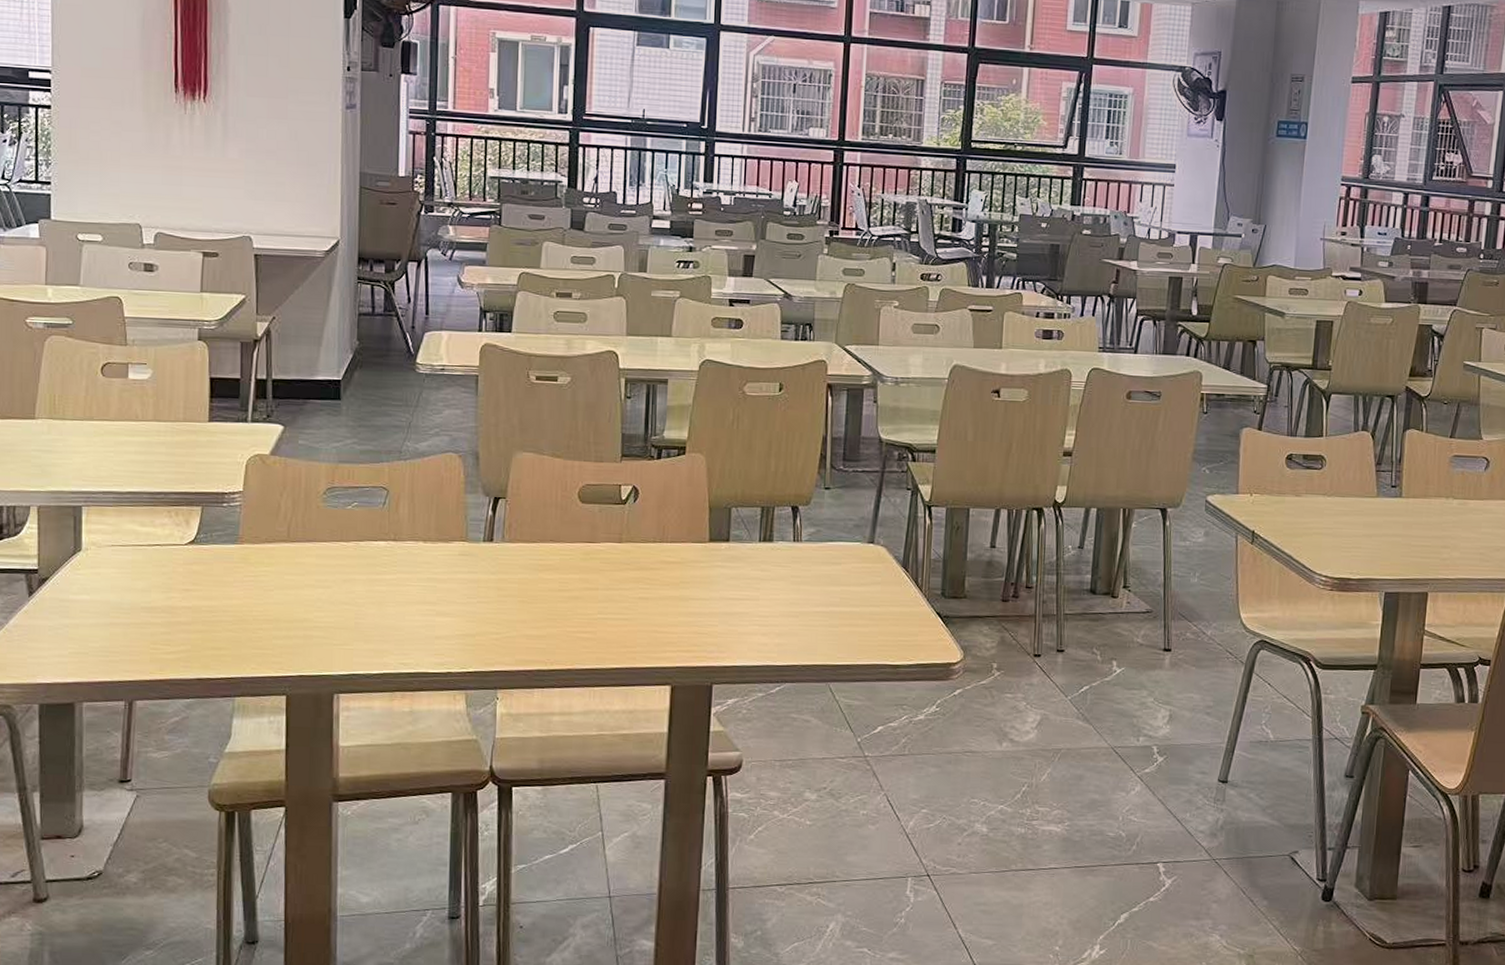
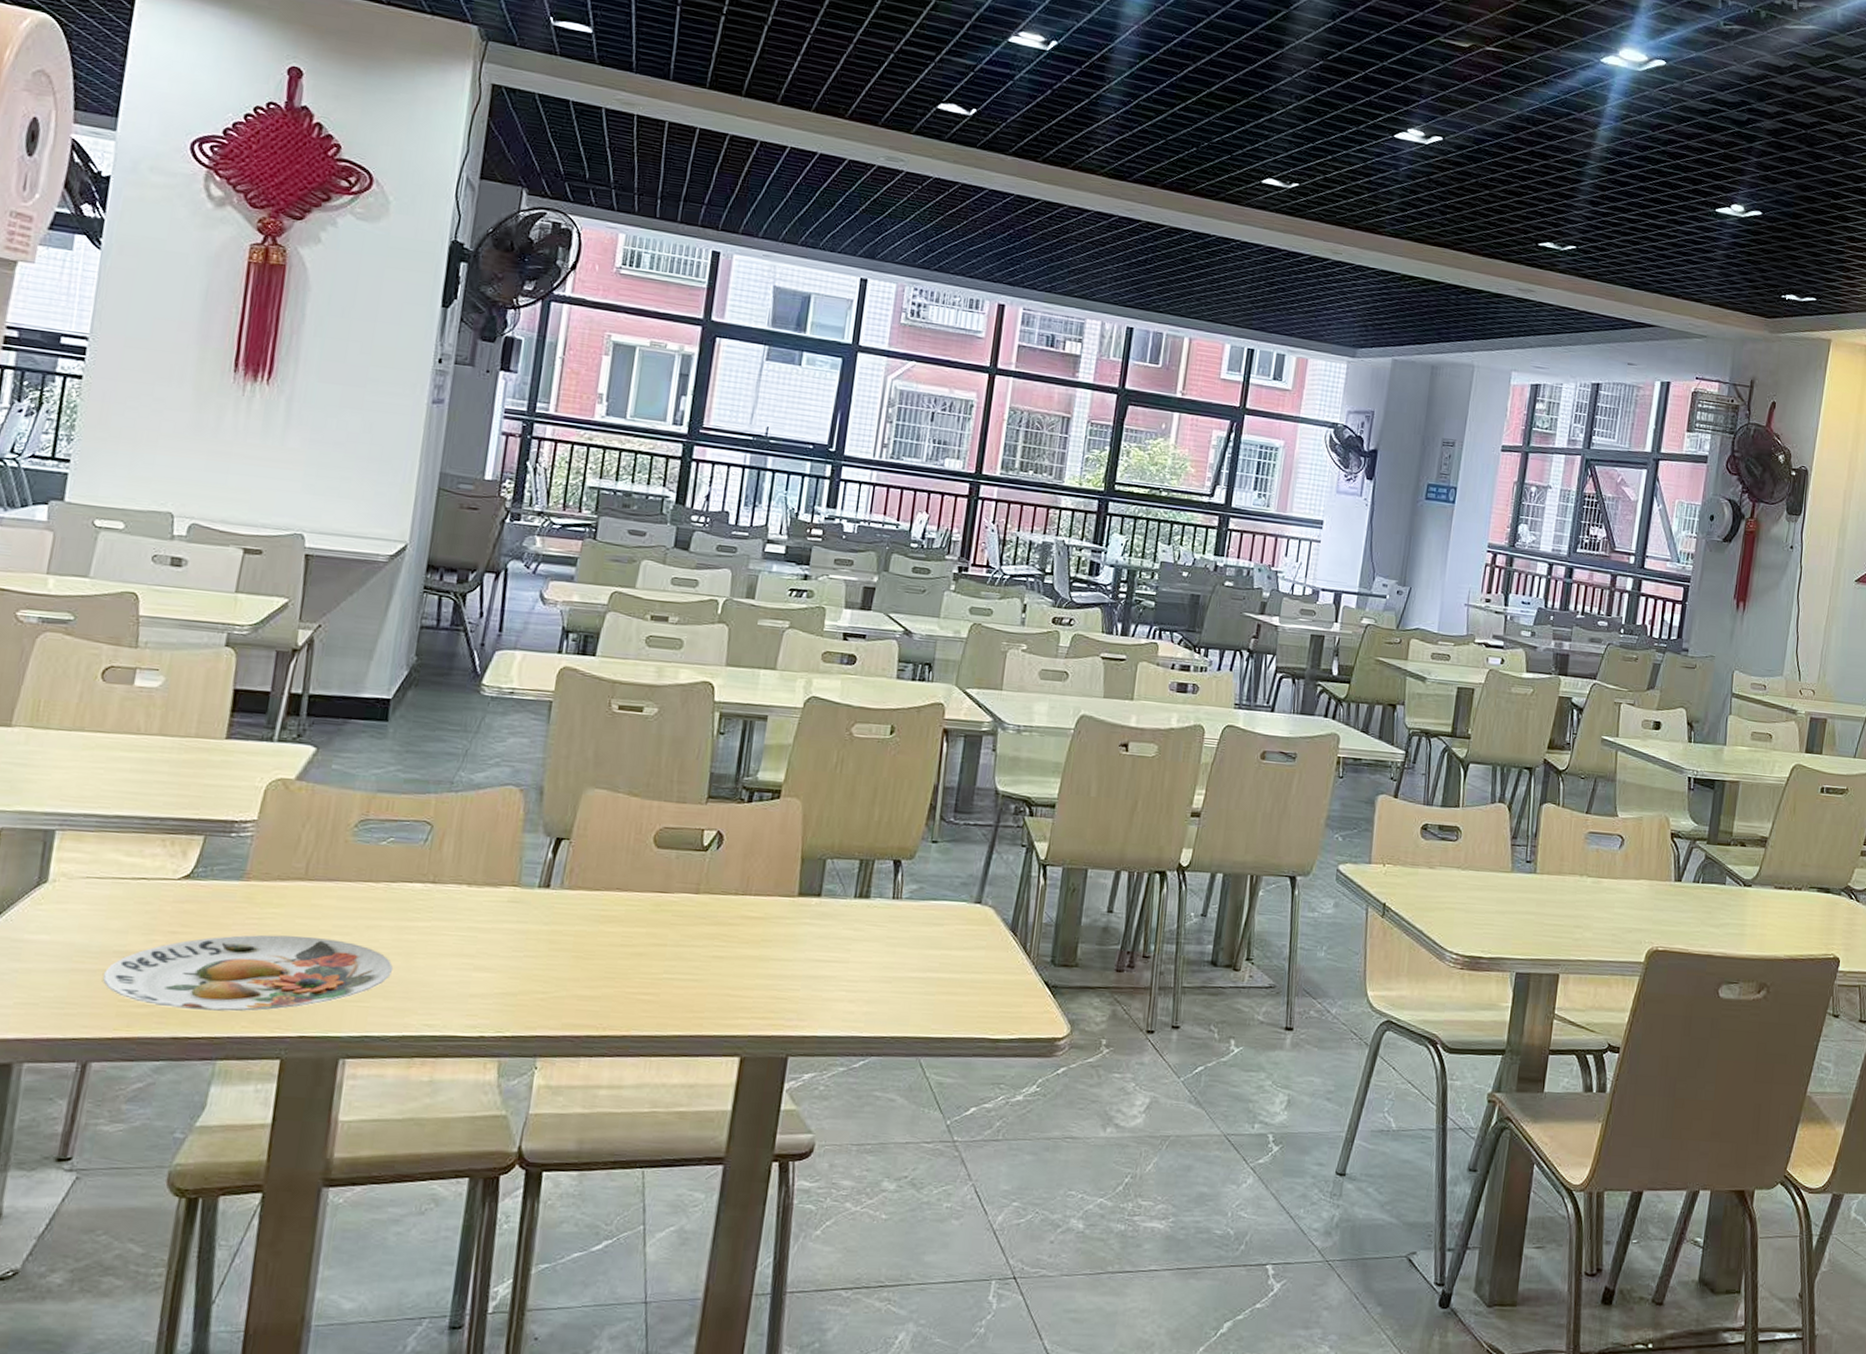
plate: none [136,590,370,656] -> present [103,934,394,1012]

